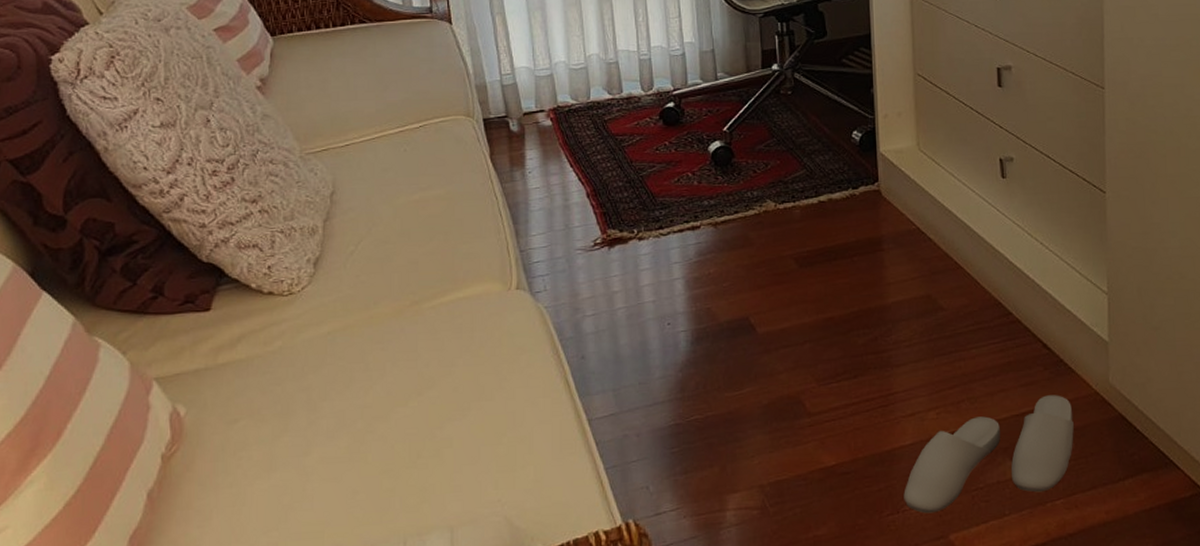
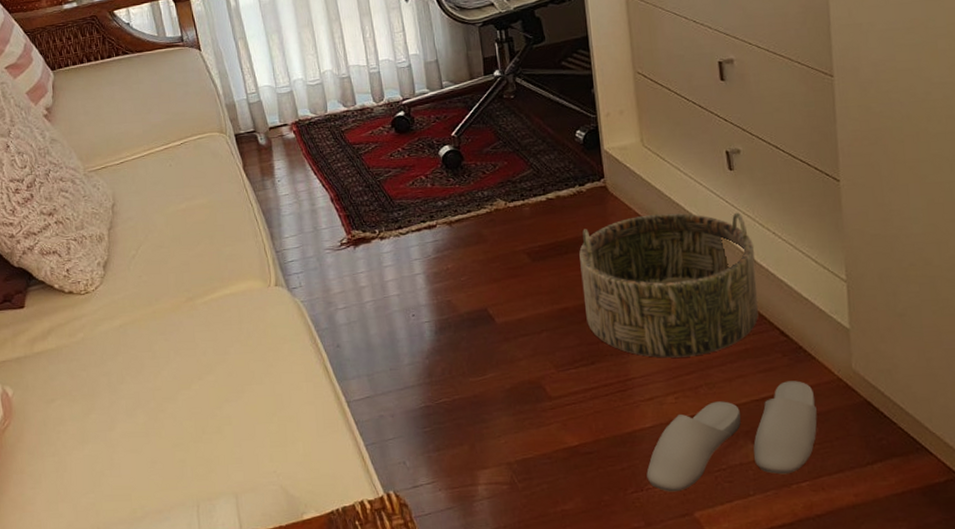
basket: none [848,220,1023,371] -> present [579,212,759,358]

